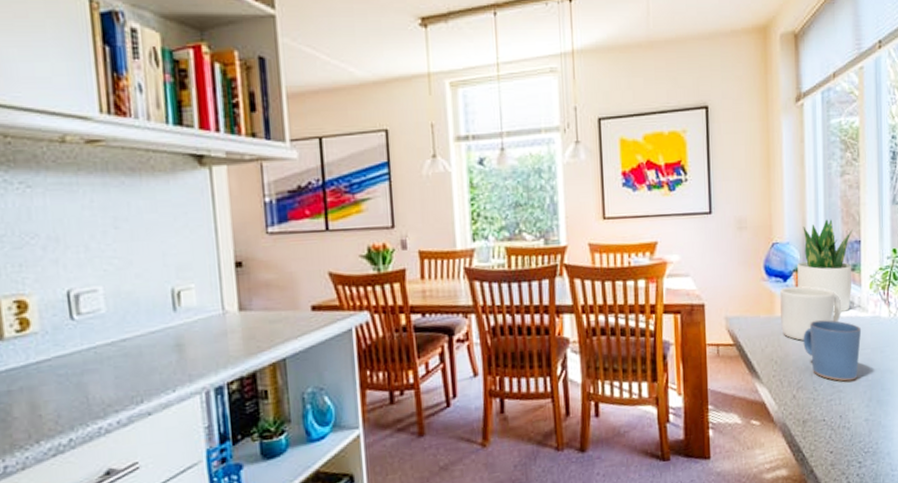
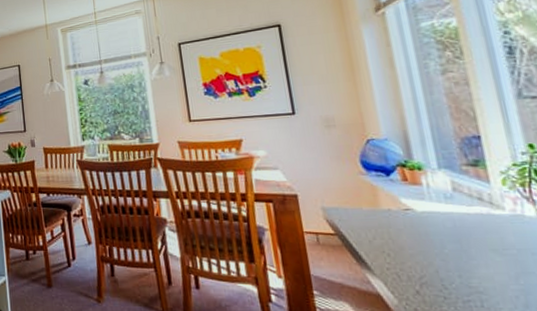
mug: present [780,286,842,341] -> none [383,180,468,235]
planter: present [797,219,854,313] -> none [401,115,478,208]
mug: present [803,320,862,382] -> none [419,216,503,283]

